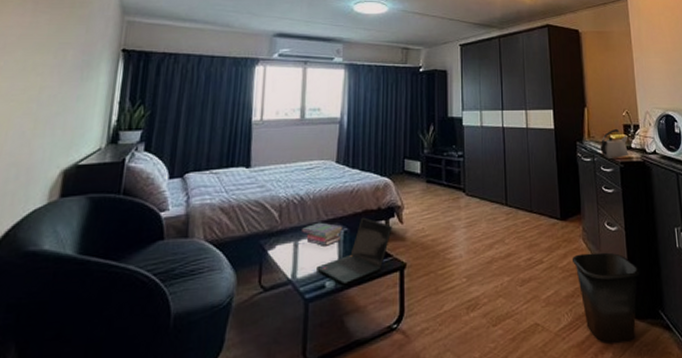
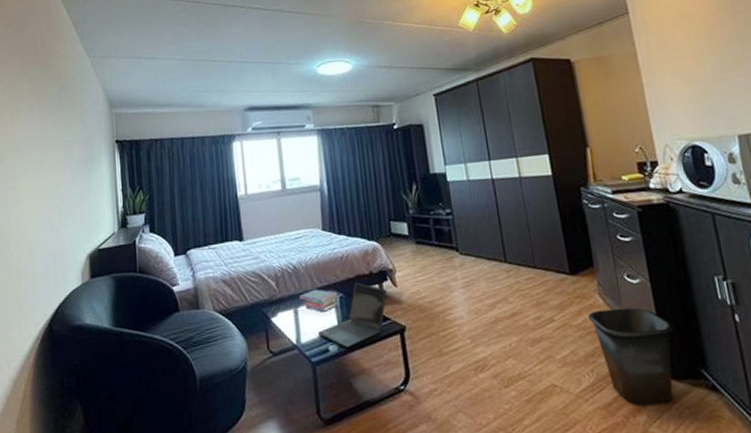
kettle: present [601,128,629,160] -> none [610,167,647,204]

